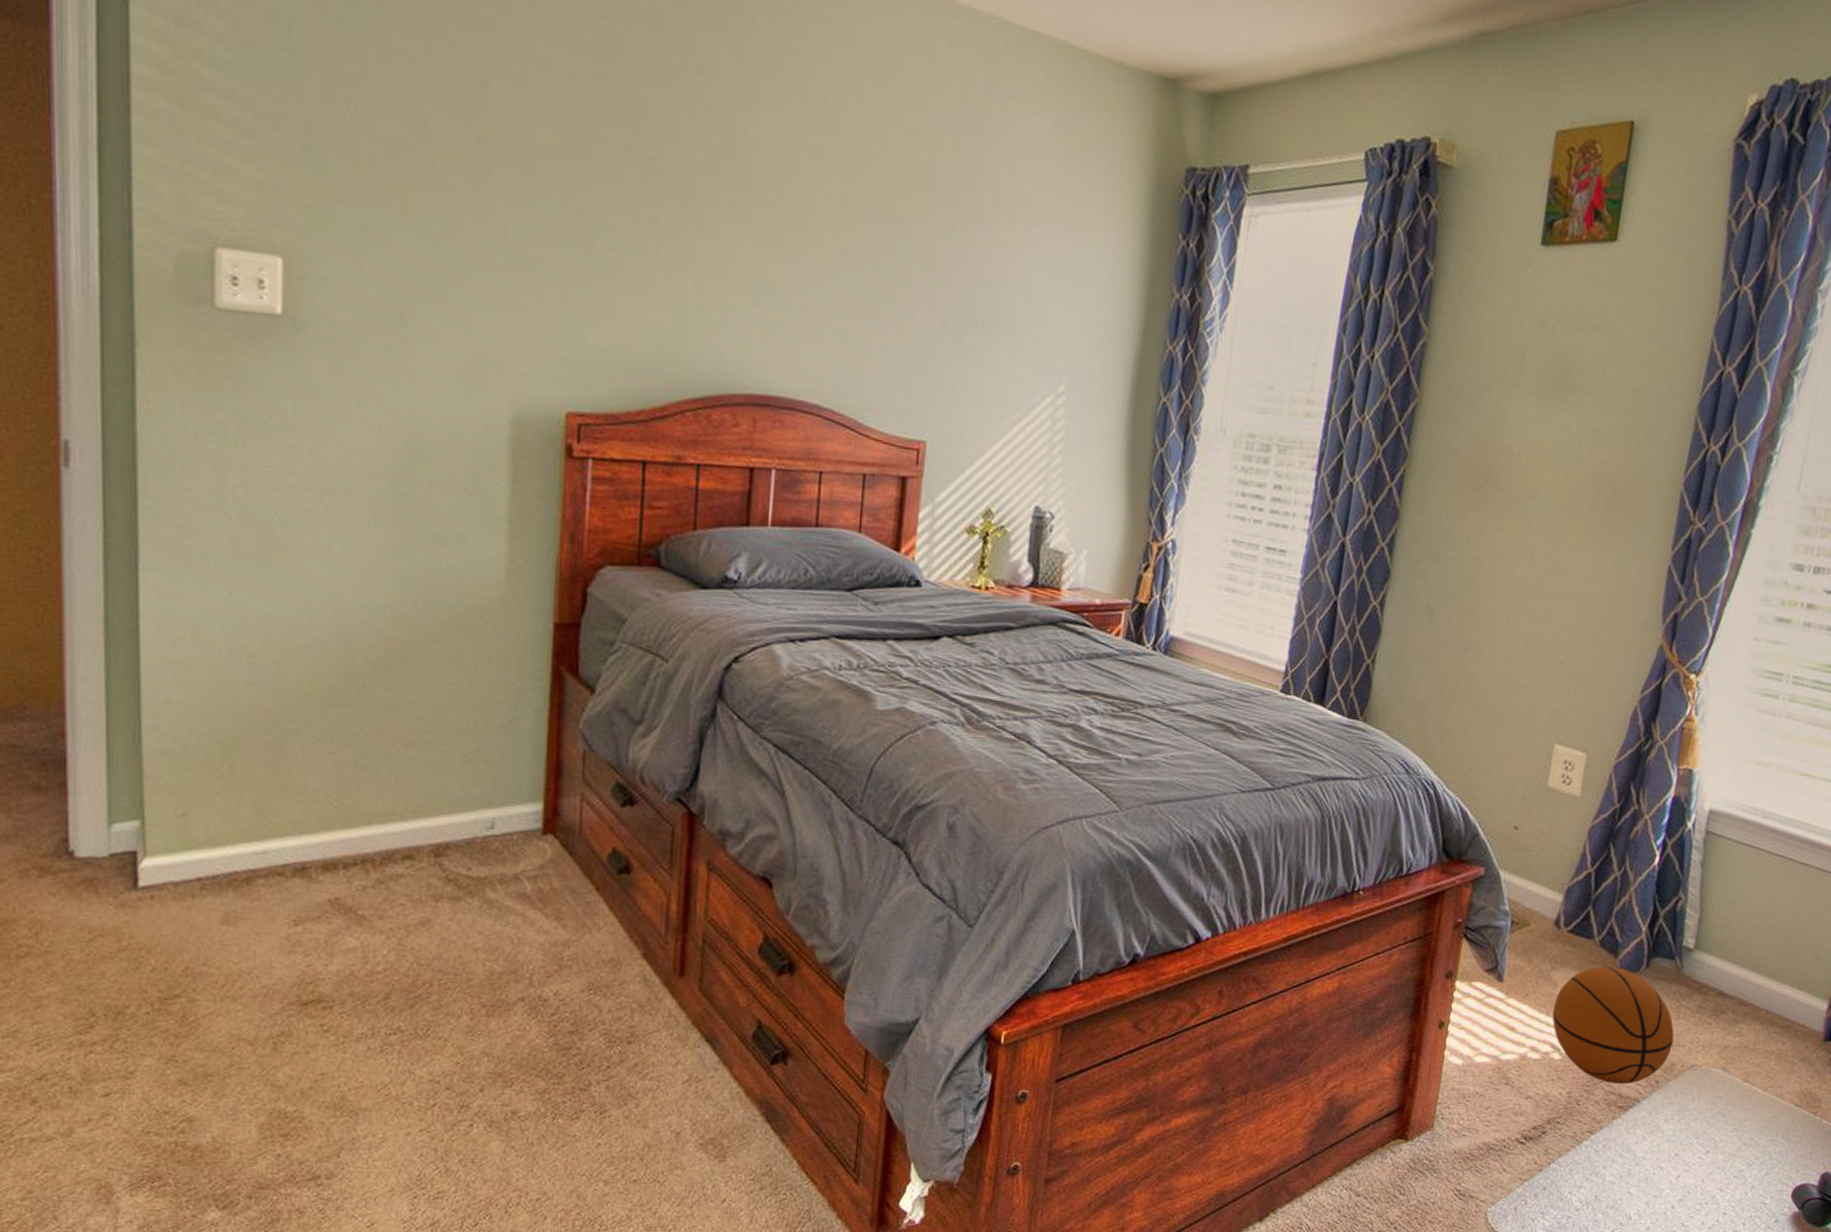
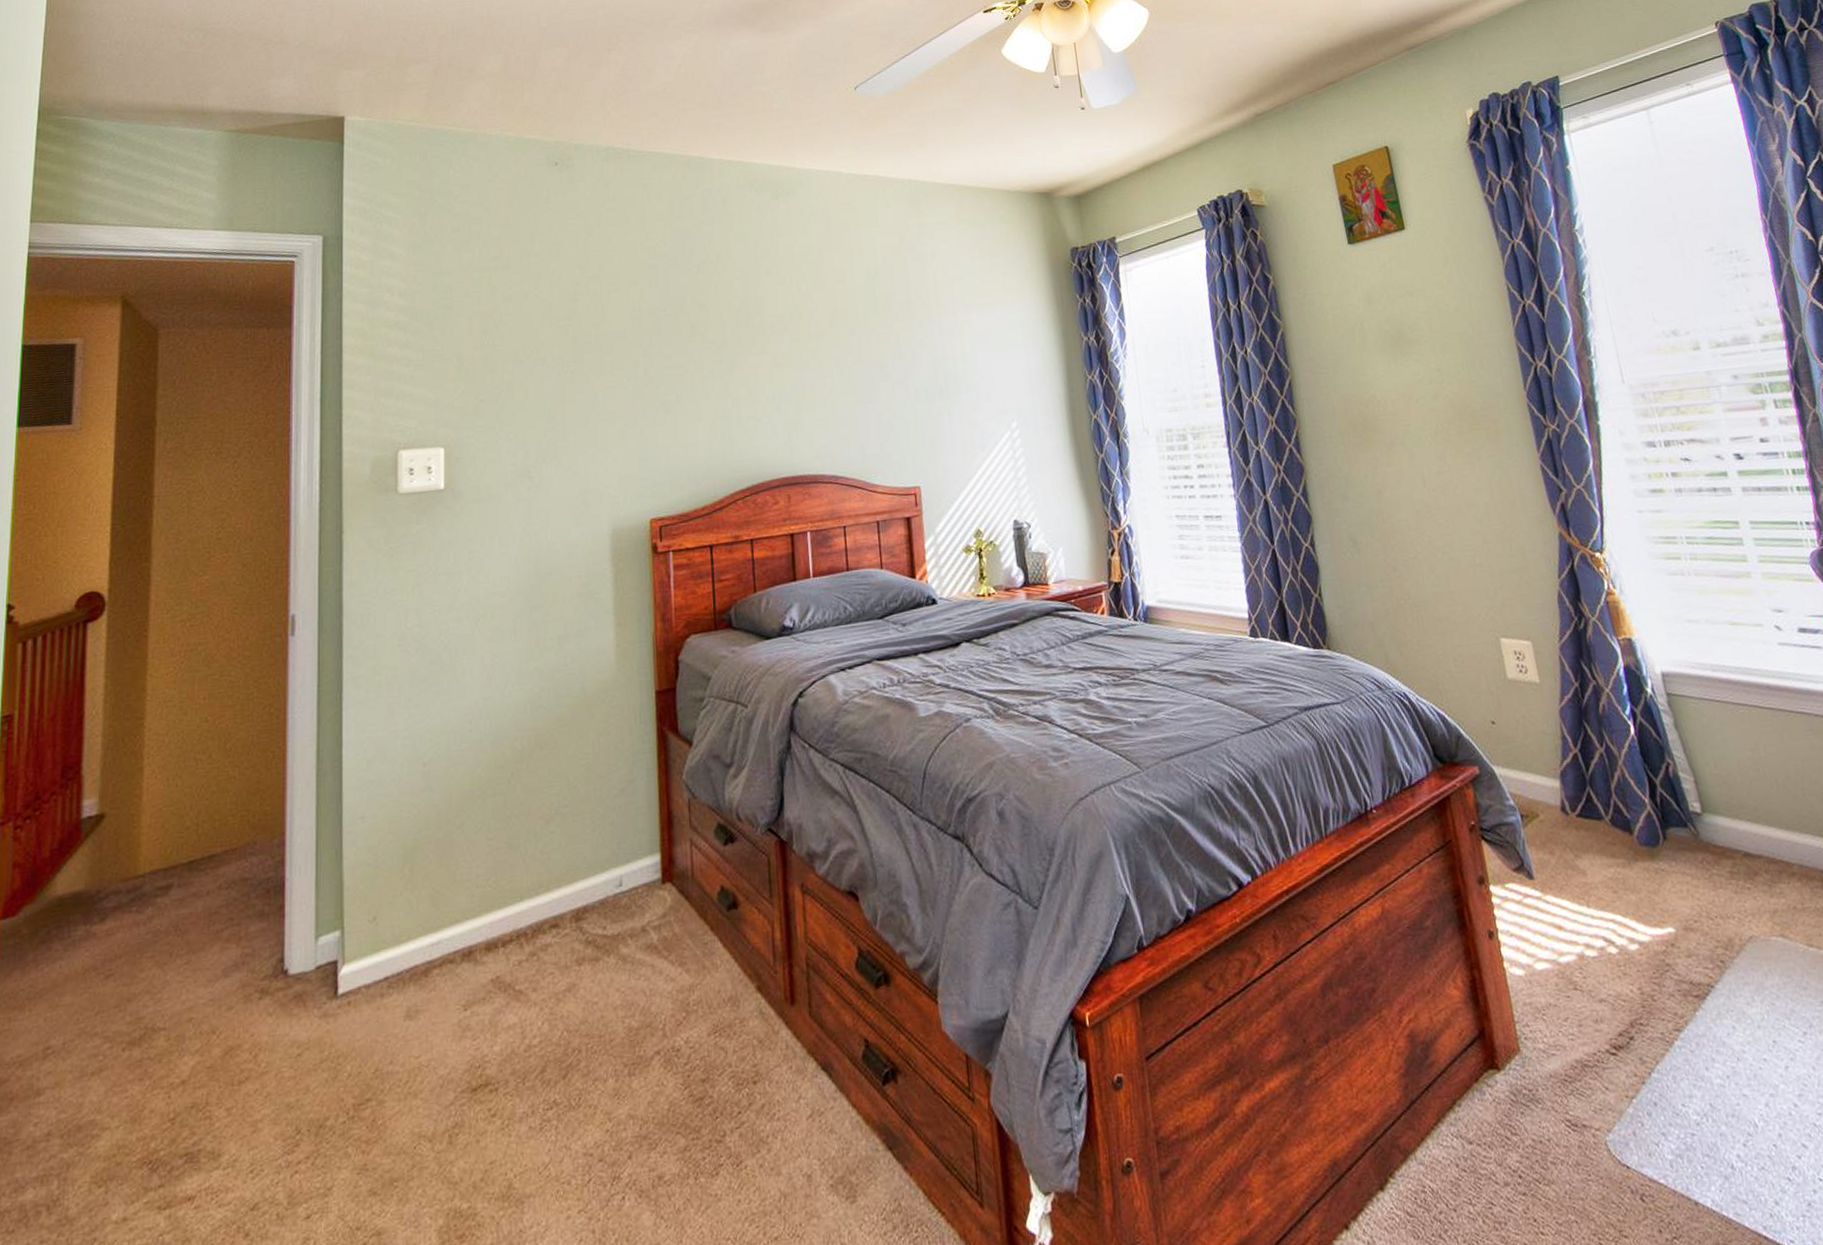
basketball: present [1552,966,1675,1085] -> none [1590,845,1723,971]

